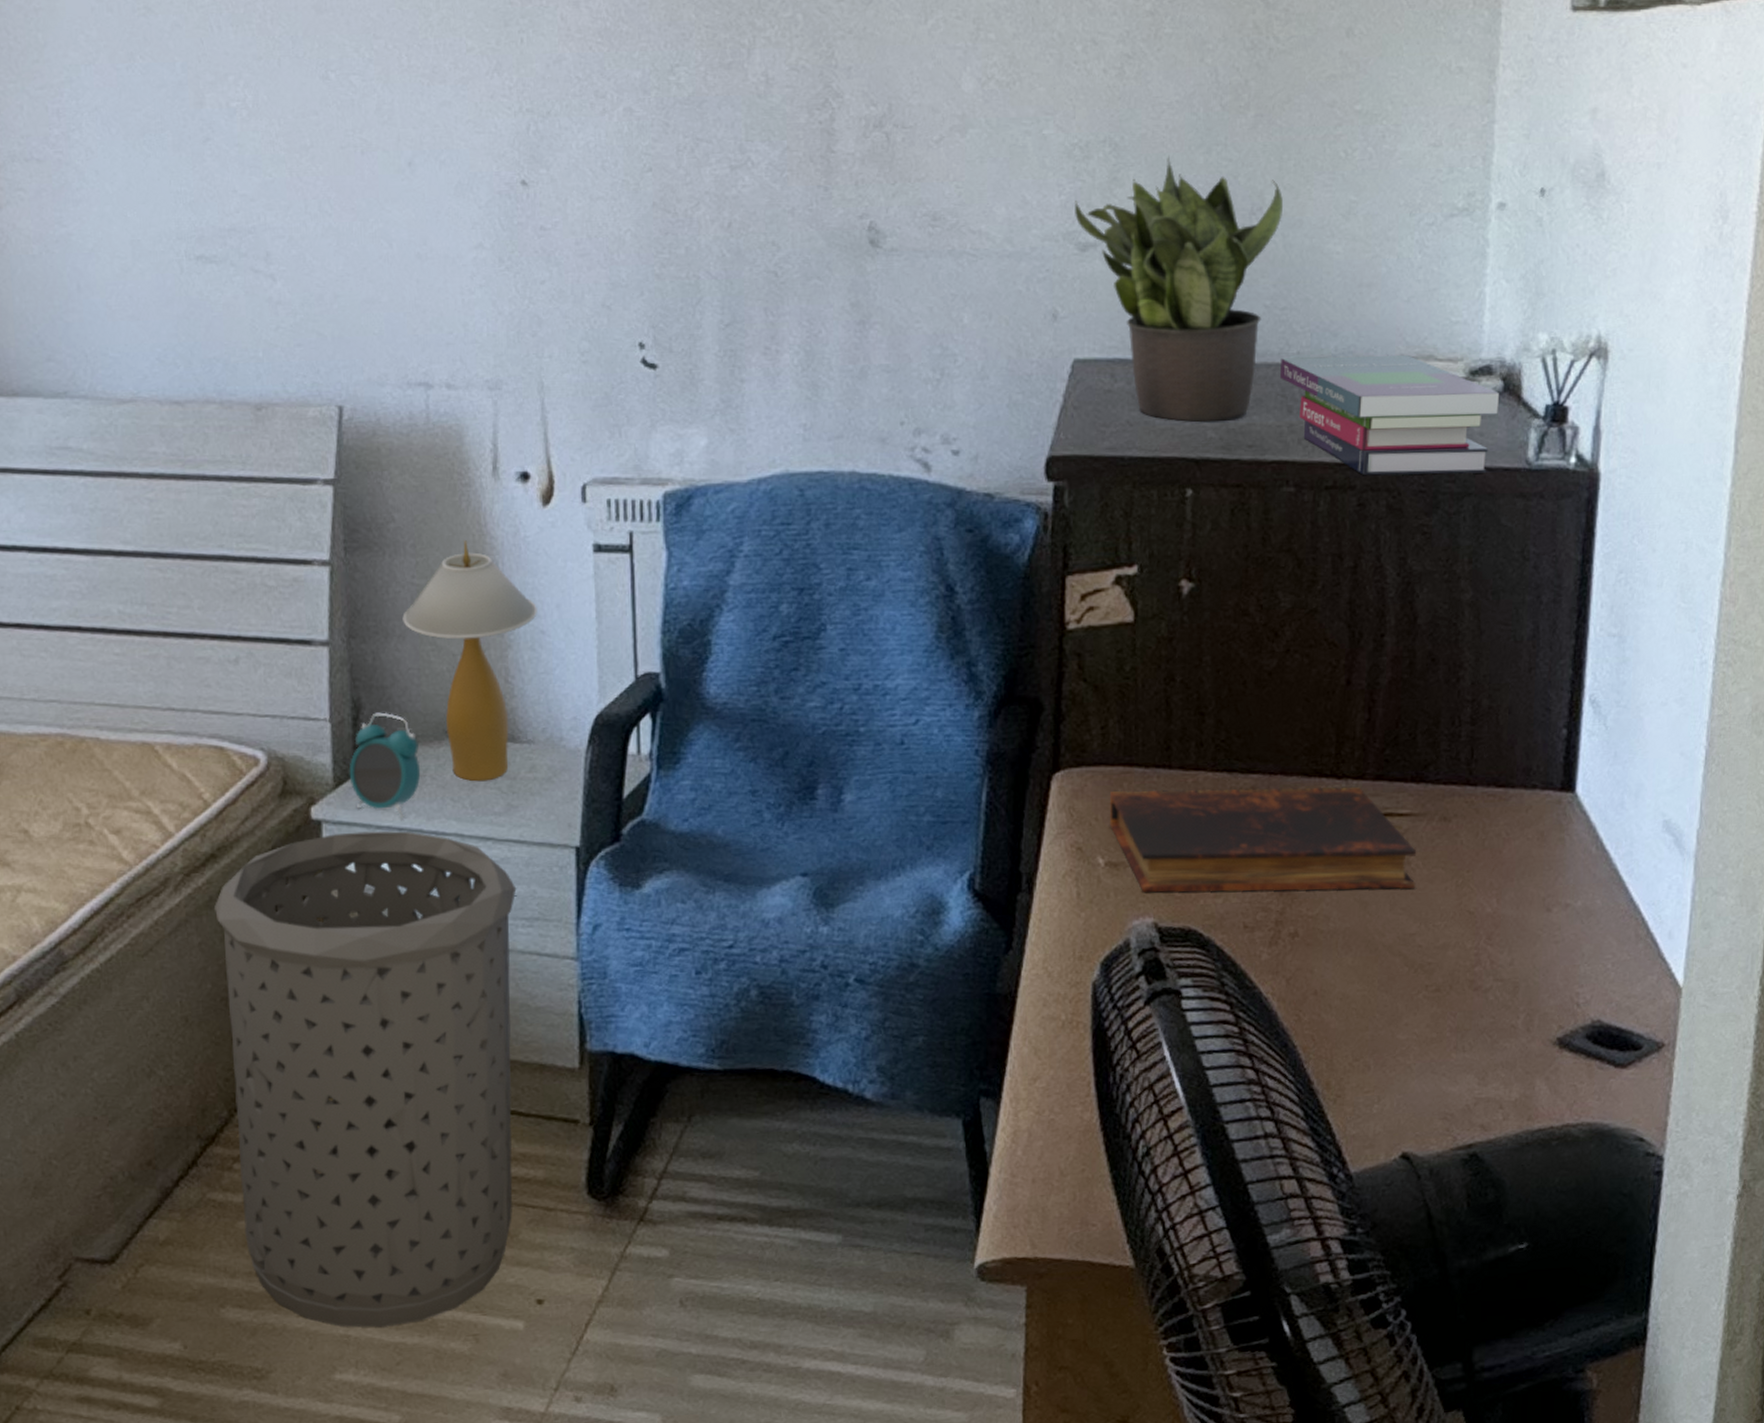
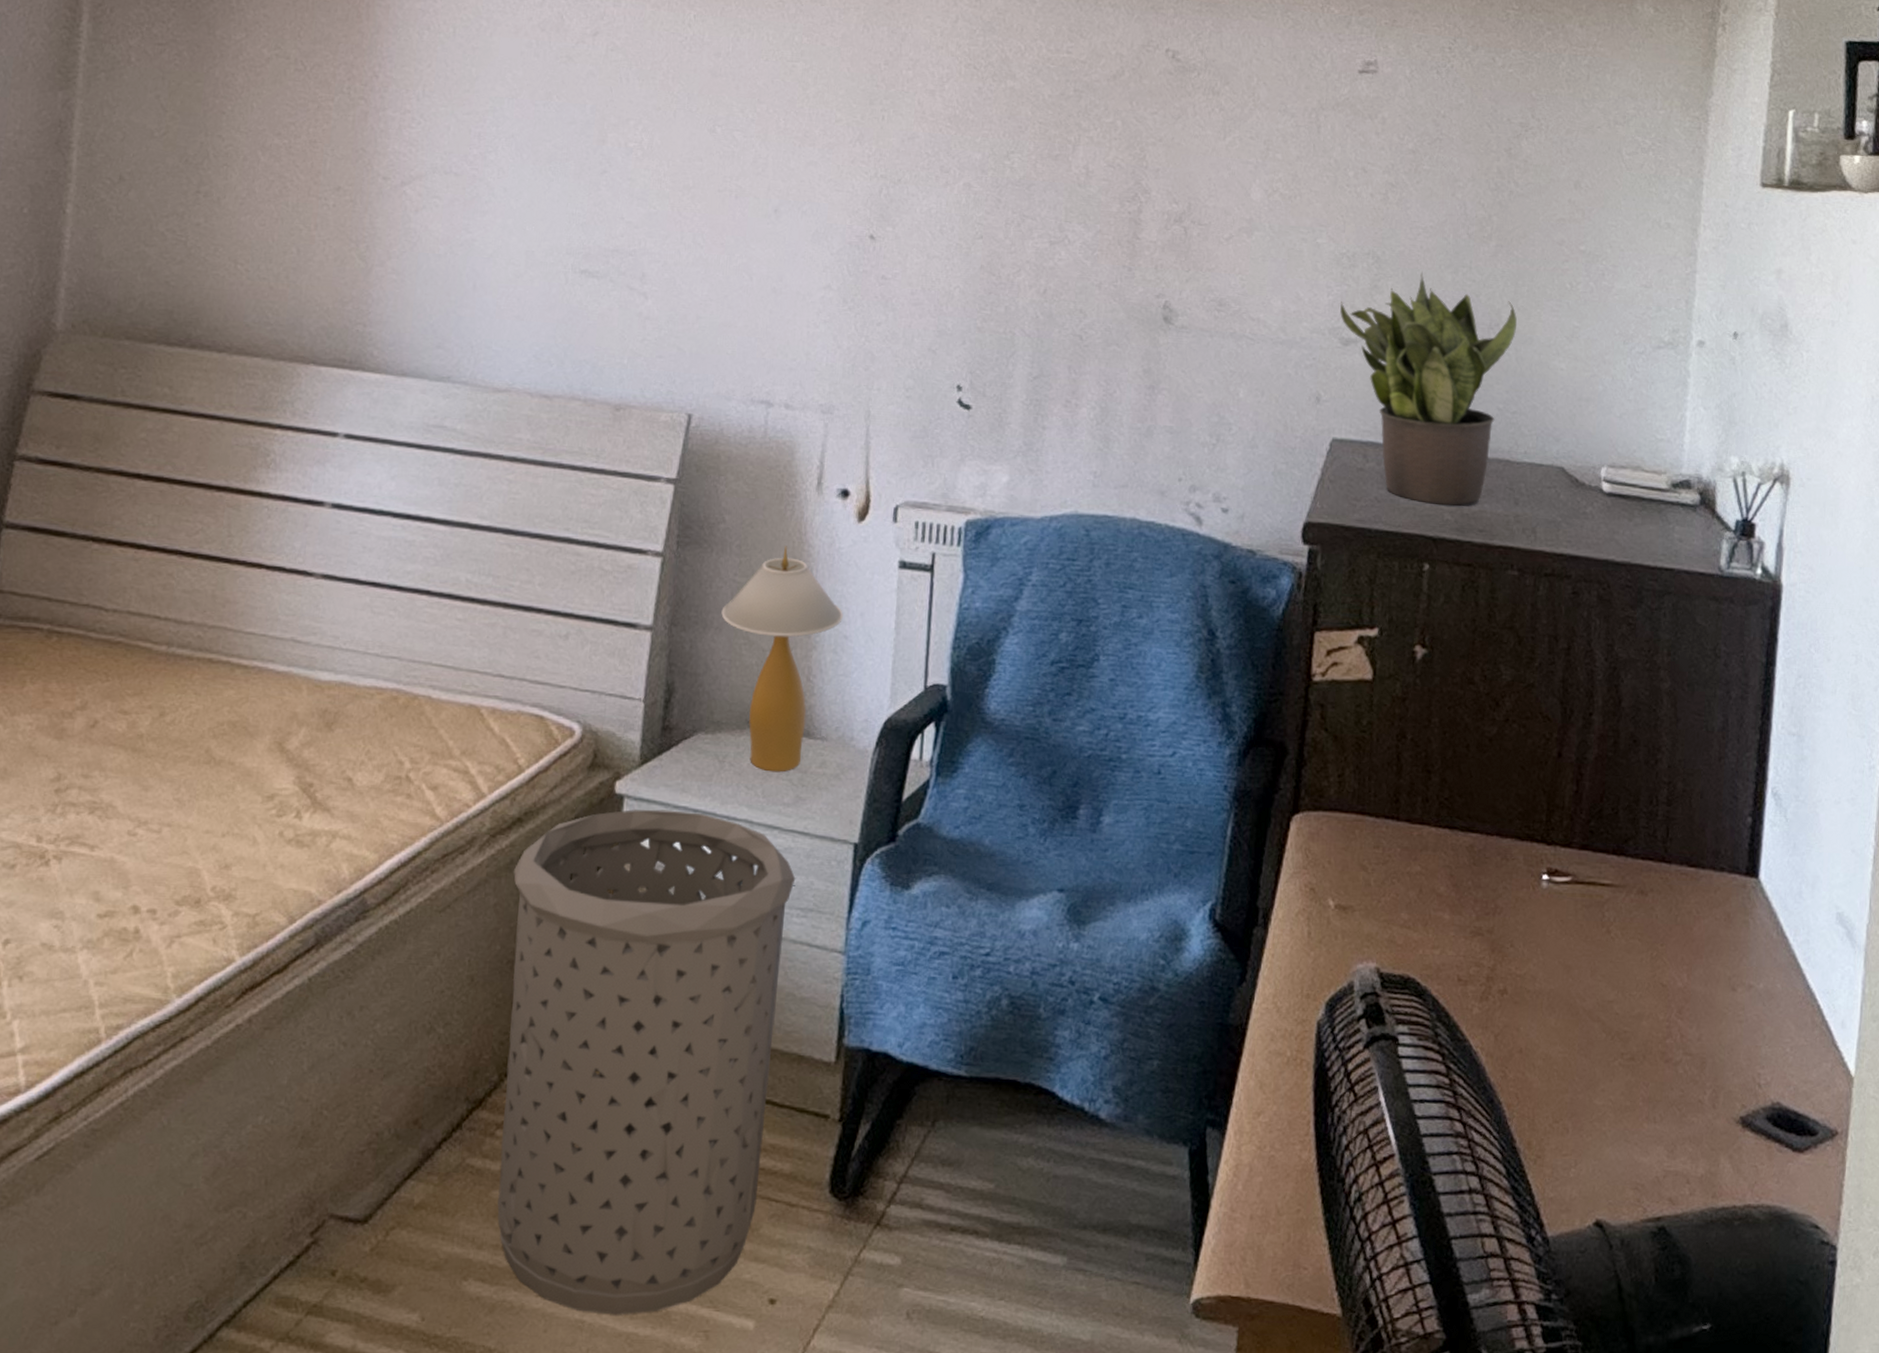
alarm clock: present [349,712,421,819] -> none [654,697,723,801]
book: present [1109,786,1417,893] -> none [1341,836,1616,956]
books: present [1279,355,1499,476] -> none [1508,456,1696,575]

